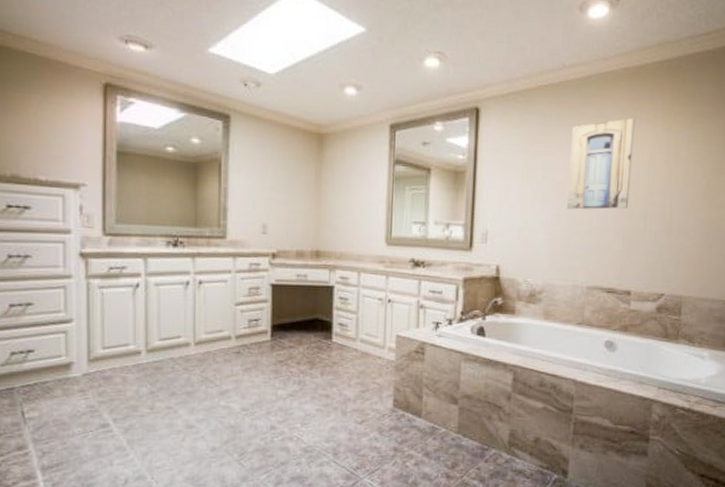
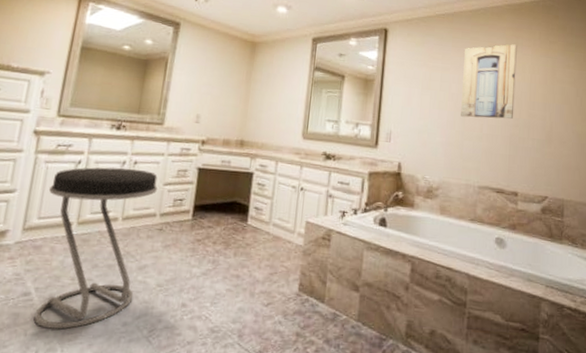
stool: none [109,289,228,458] -> present [33,167,158,330]

